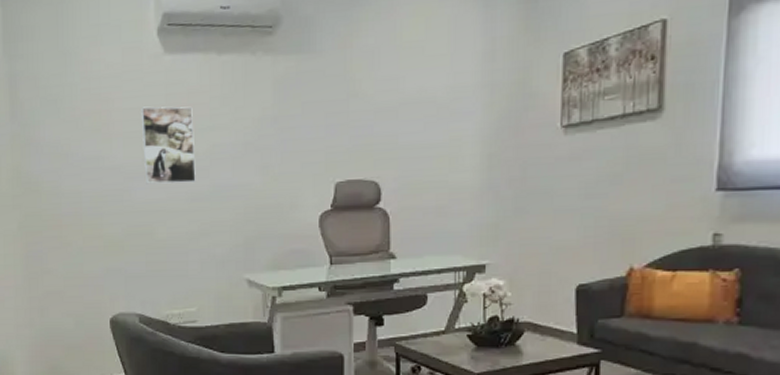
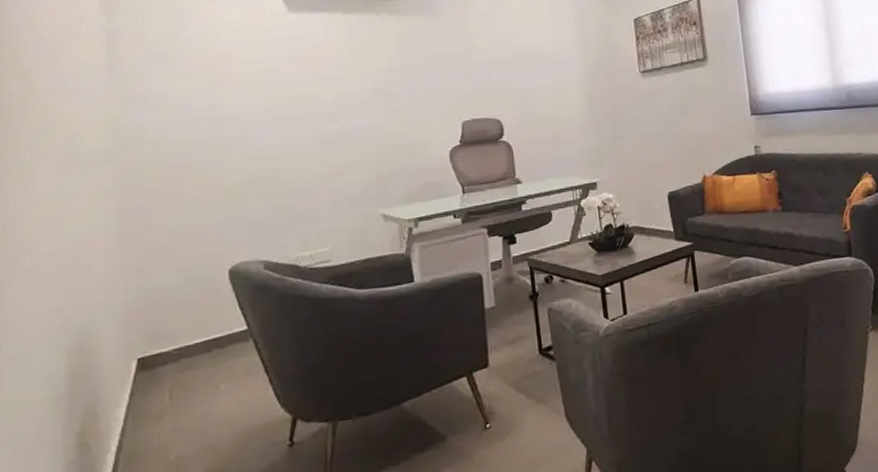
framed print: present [141,106,196,184] -> none [264,59,325,131]

